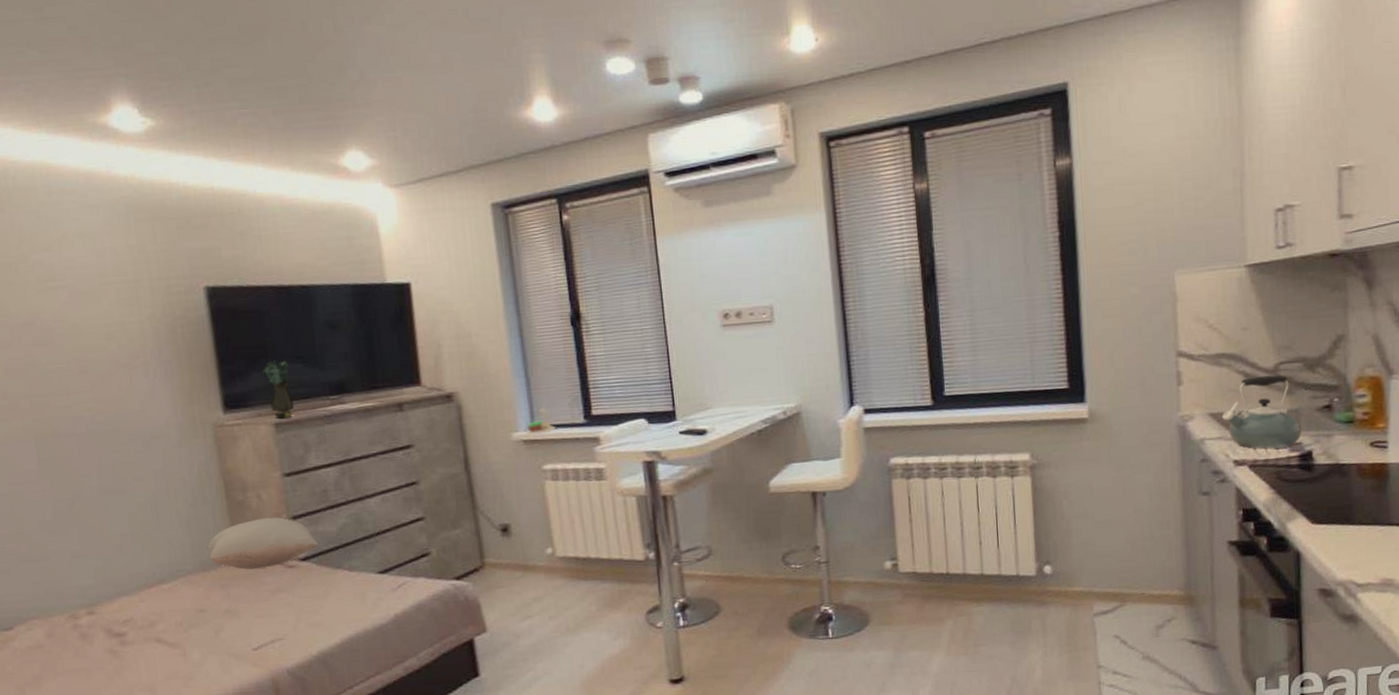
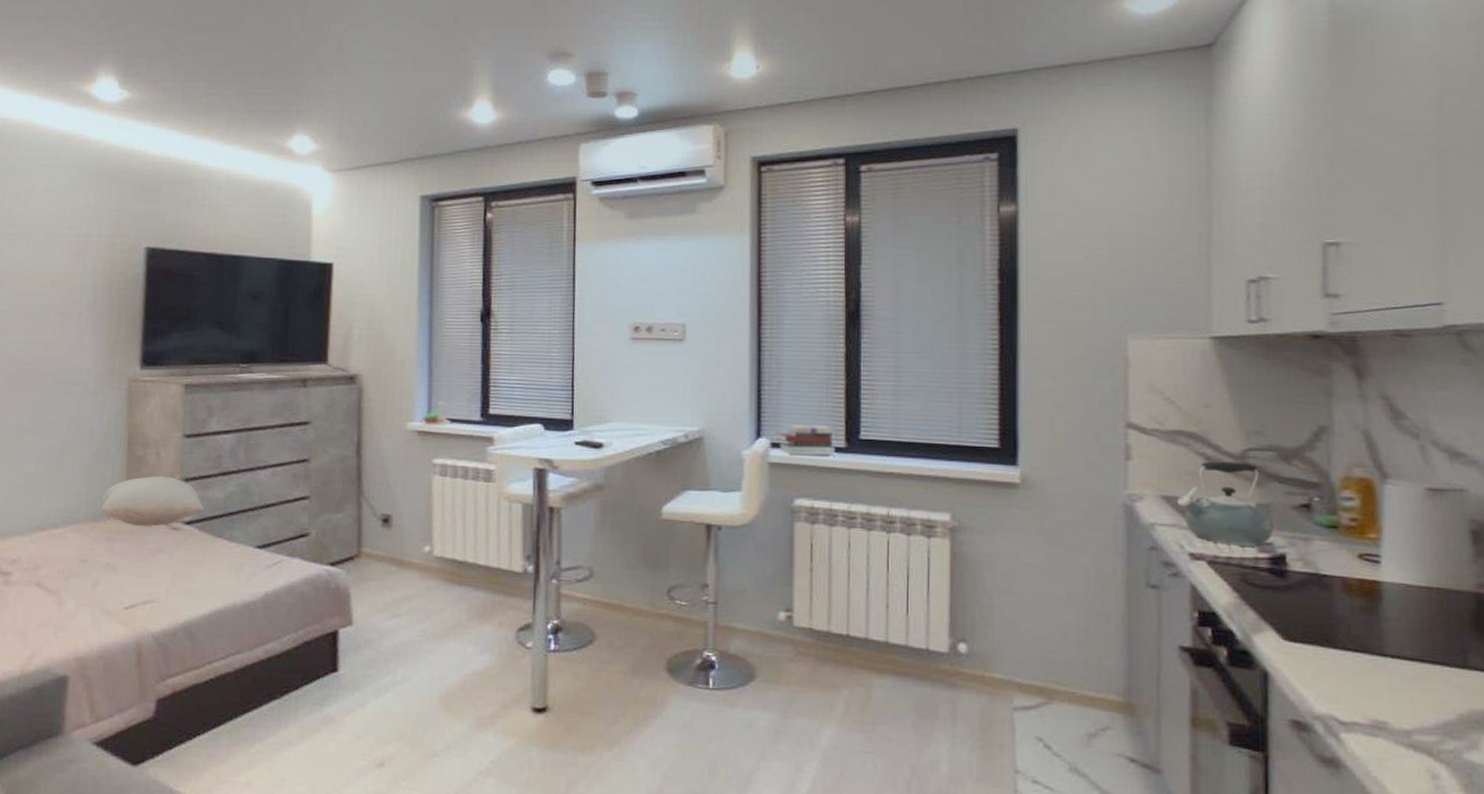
vase: present [262,359,294,419] -> none [183,322,208,381]
books: none [868,387,923,420] -> present [776,425,835,458]

